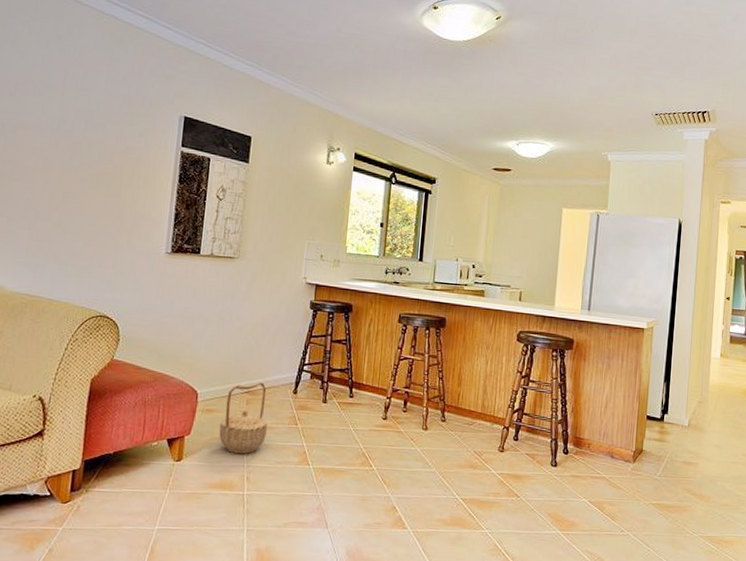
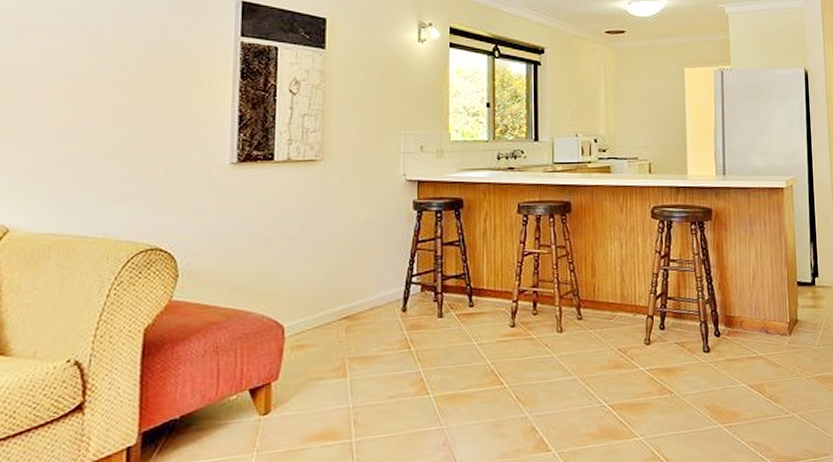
basket: present [219,382,267,455] -> none [315,303,374,395]

